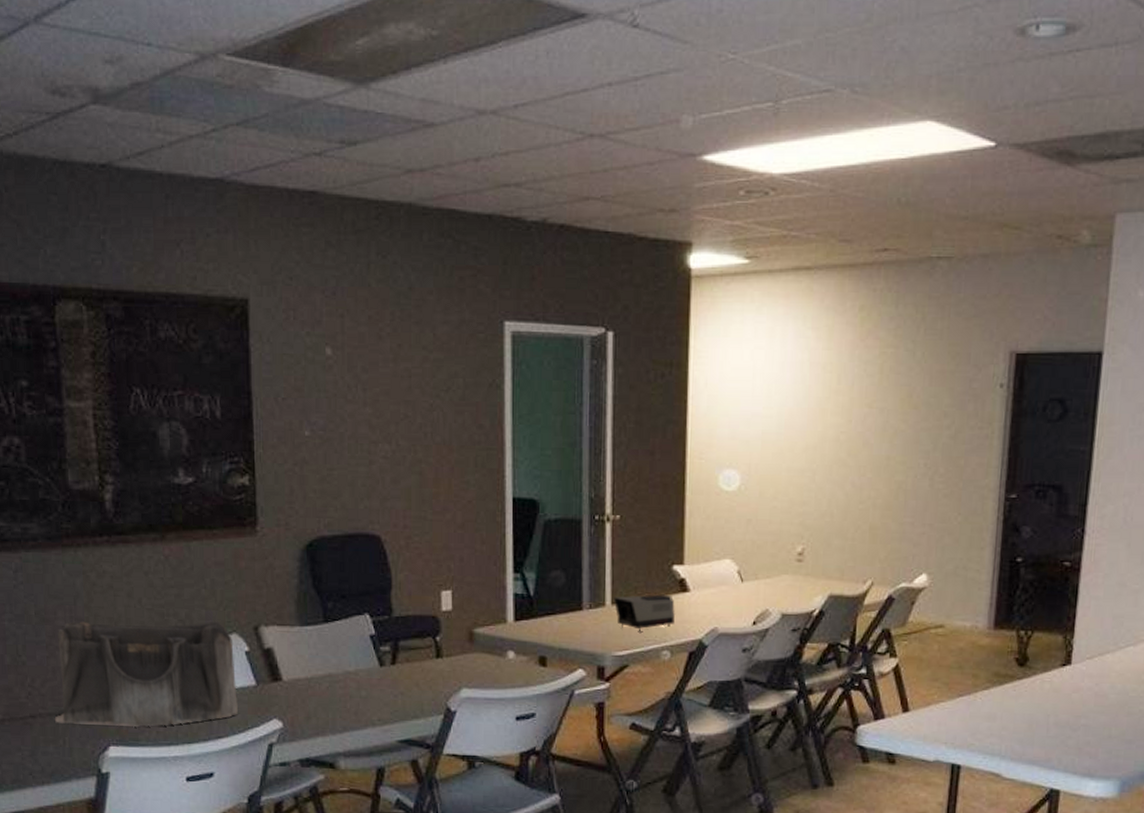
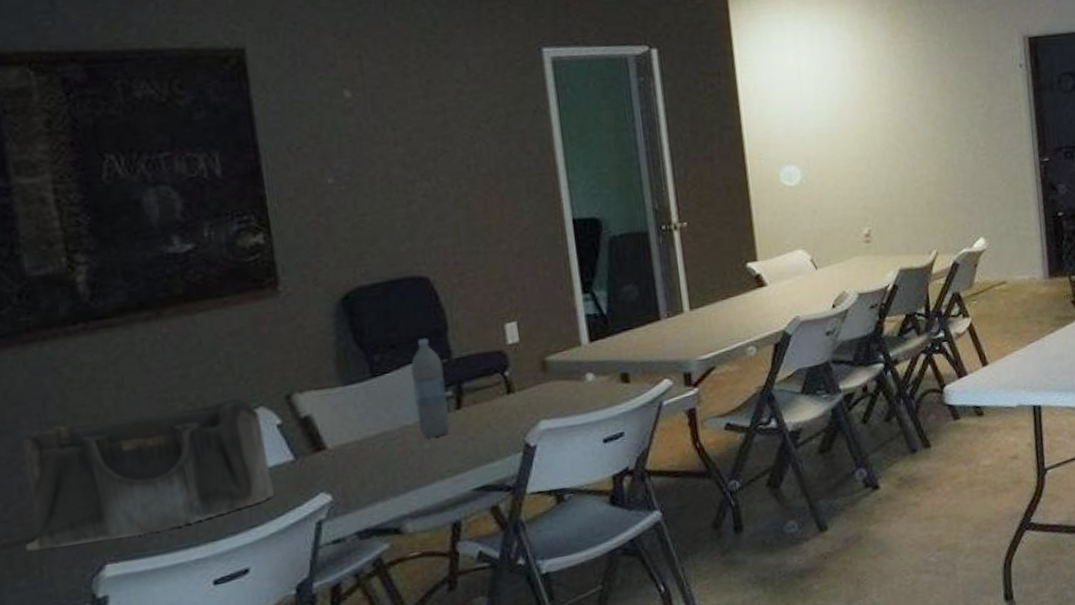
water bottle: none [357,593,385,687] -> present [410,338,450,438]
projector: present [613,594,675,632] -> none [690,292,756,333]

